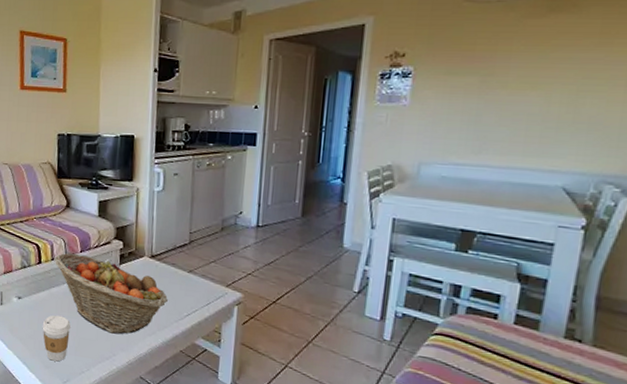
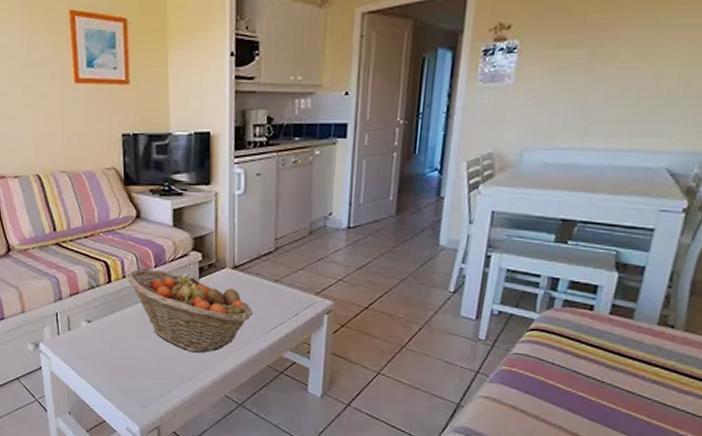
coffee cup: present [42,315,71,362] -> none [116,337,147,387]

